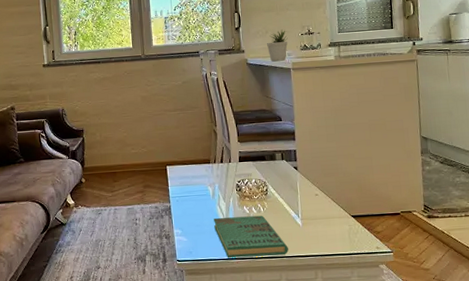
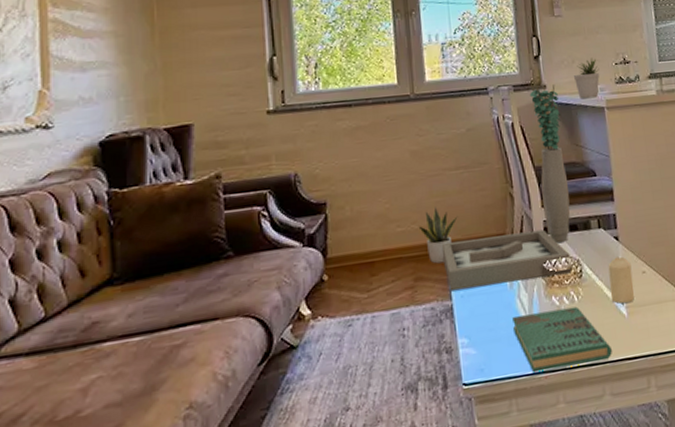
potted plant: none [147,137,175,177] -> present [418,207,458,264]
decorative tray: none [163,158,260,197] -> present [441,229,572,291]
vase: none [231,49,260,169] -> present [529,84,570,244]
candle: none [288,182,308,217] -> present [608,257,634,304]

